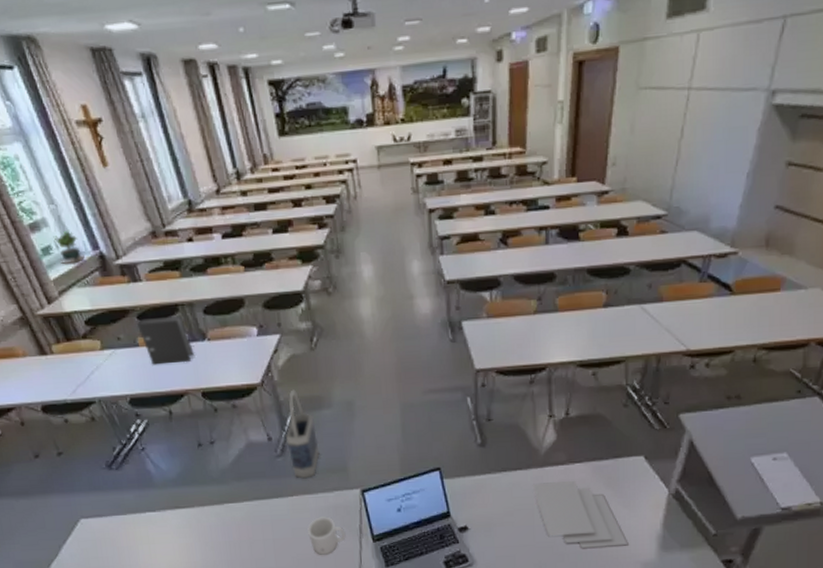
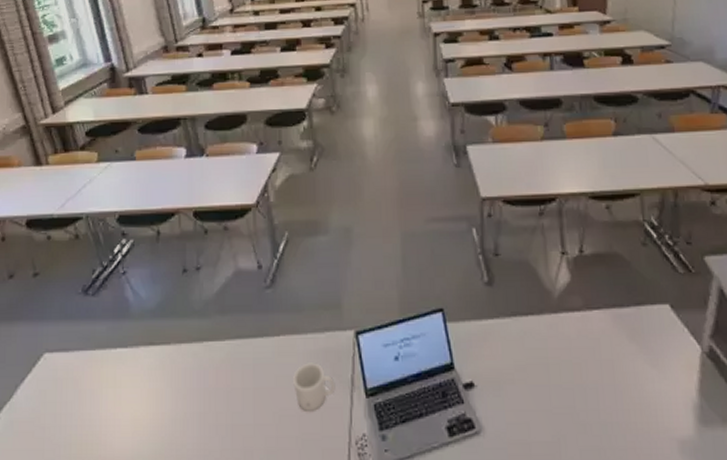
potted plant: present [53,229,85,265] -> none [69,42,96,76]
binder: present [136,315,195,365] -> none [136,129,192,180]
bag: present [286,389,320,479] -> none [277,212,312,315]
papers: present [533,481,629,548] -> none [547,332,661,417]

